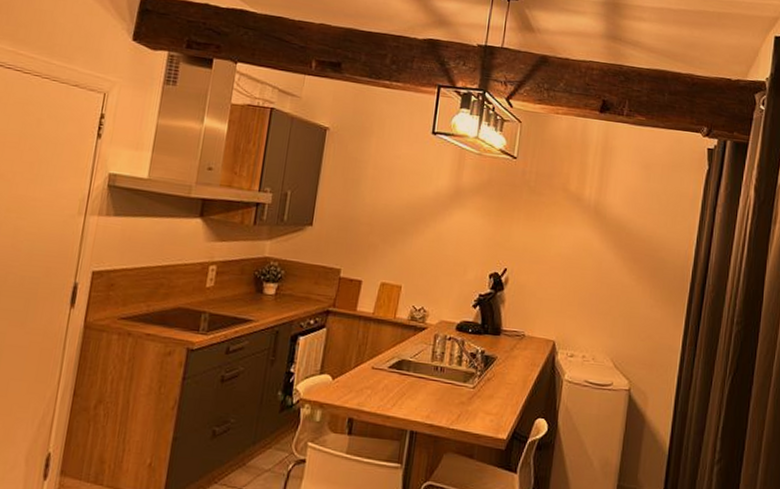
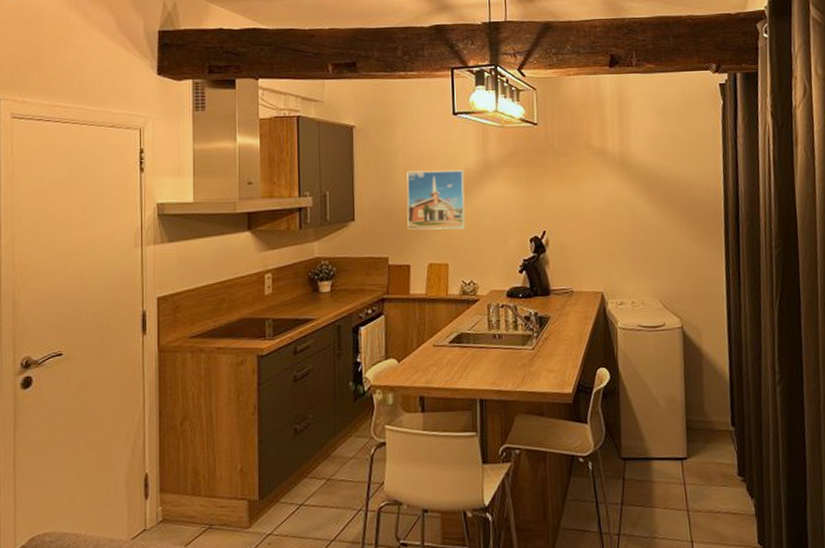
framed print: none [366,184,434,253] -> present [407,170,466,230]

